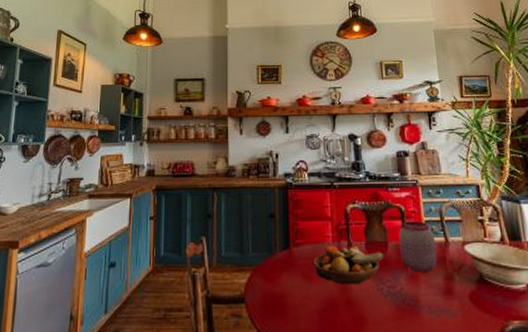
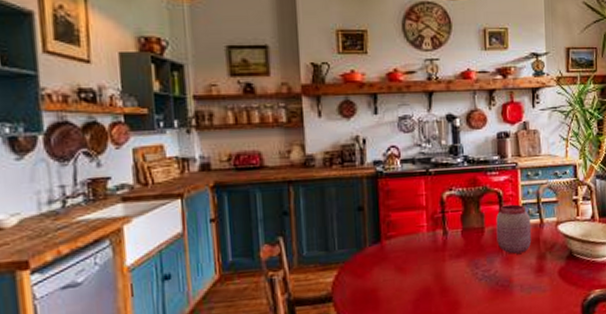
fruit bowl: present [312,245,384,284] -> none [405,233,480,273]

